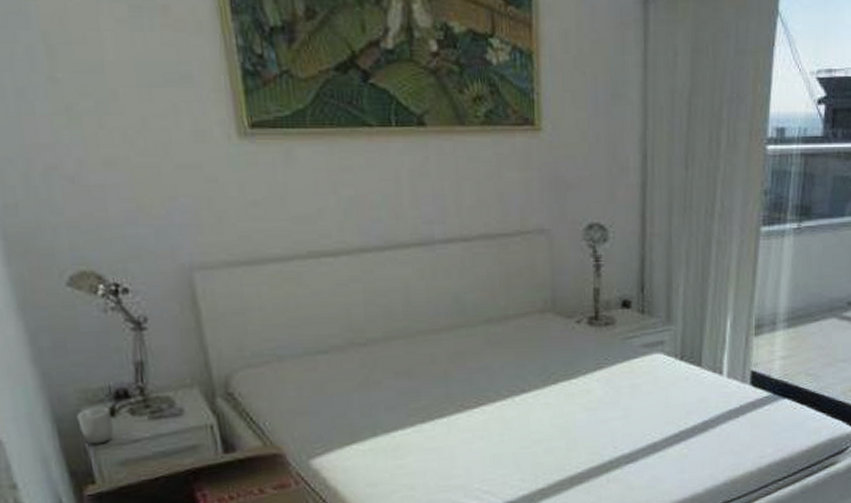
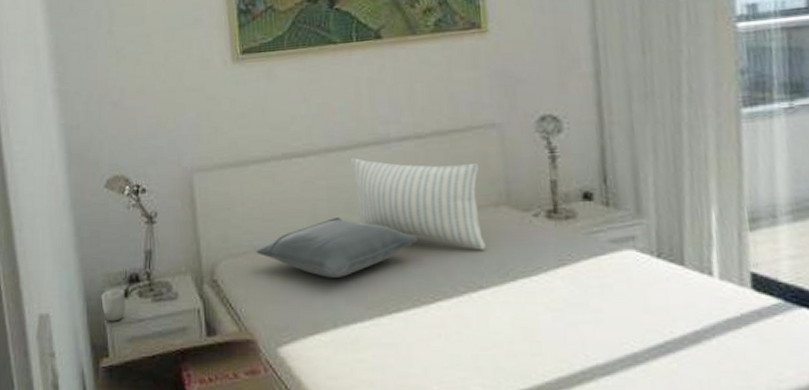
pillow: none [280,324,462,387] -> present [256,218,417,278]
pillow: none [390,260,531,356] -> present [351,158,487,250]

